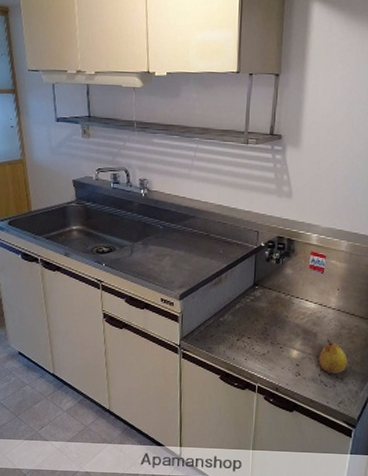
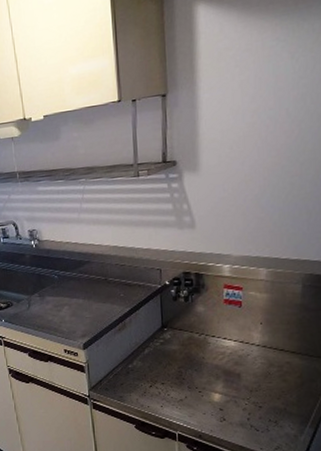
fruit: present [319,338,347,375] -> none [246,378,281,418]

